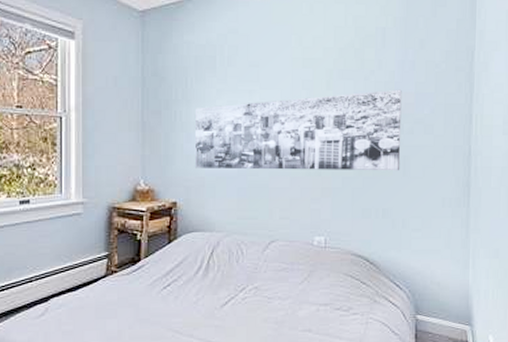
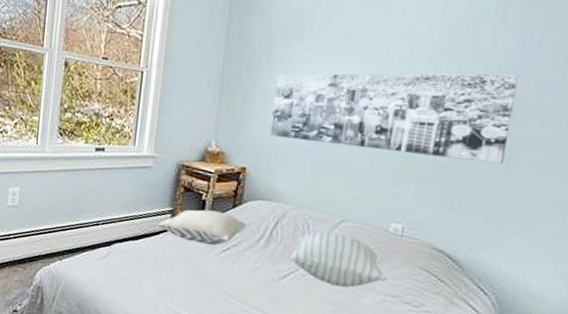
pillow: none [95,249,183,285] -> present [158,209,246,246]
pillow: none [228,254,317,303] -> present [289,231,387,287]

